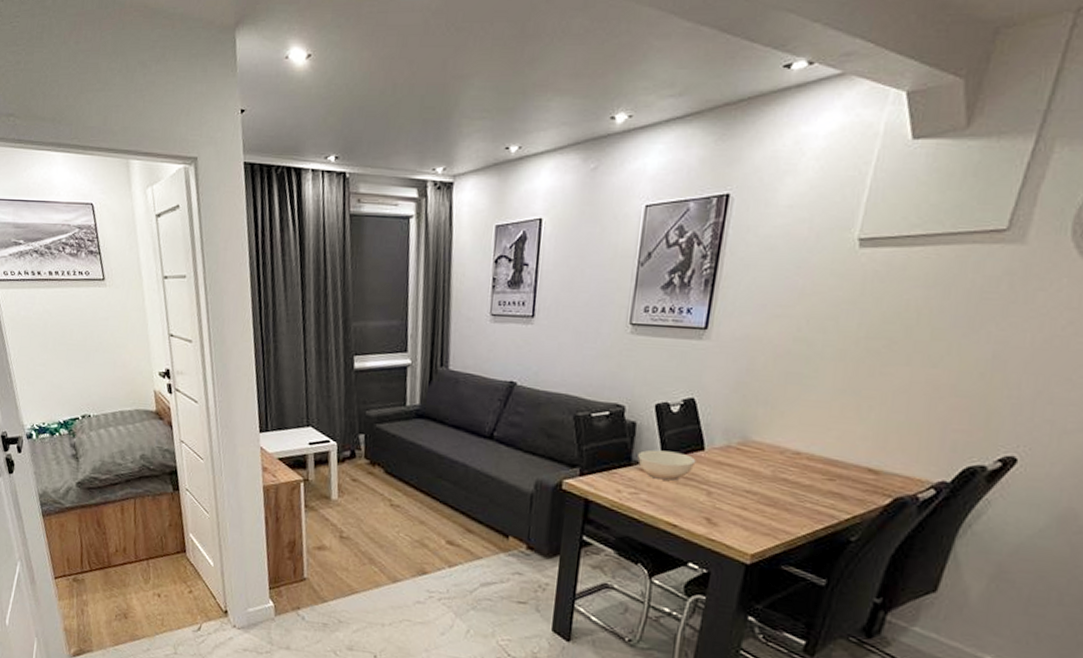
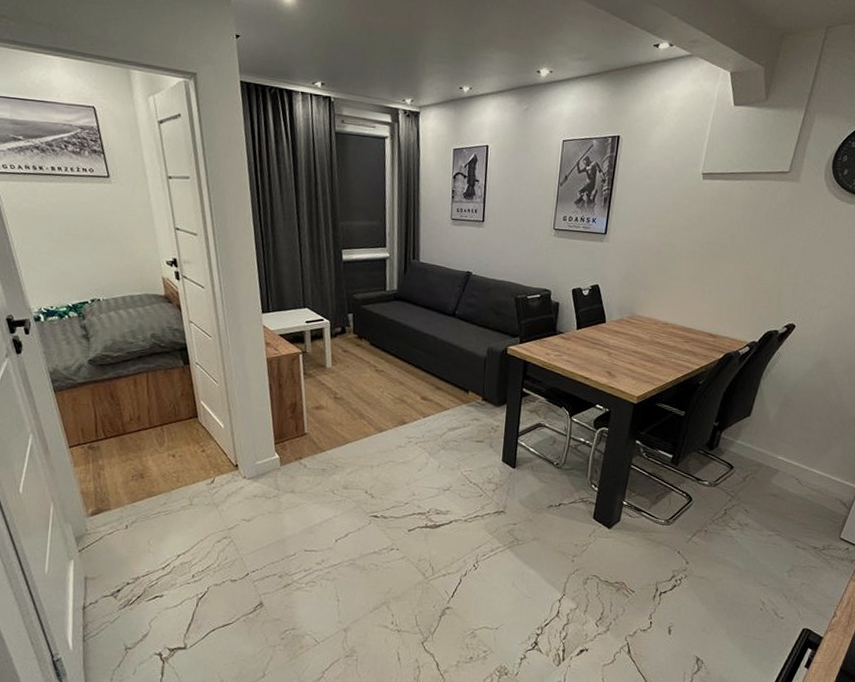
bowl: present [637,449,696,481] -> none [560,323,600,345]

